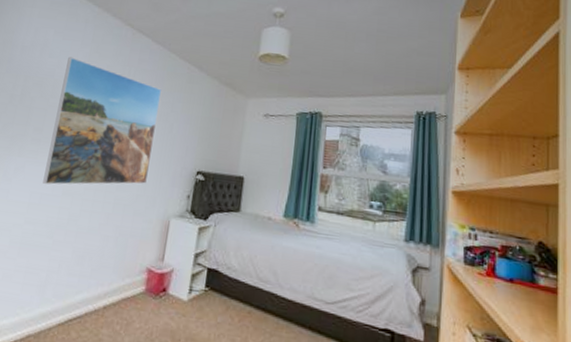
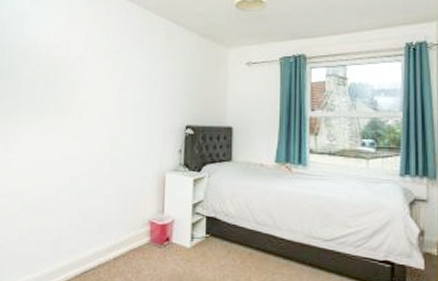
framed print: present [43,56,162,185] -> none [42,26,143,151]

